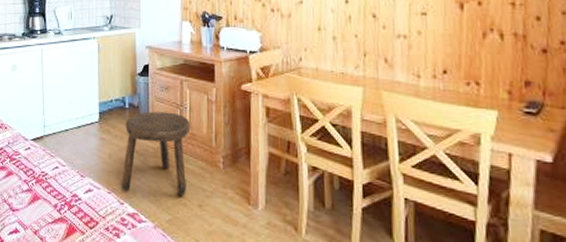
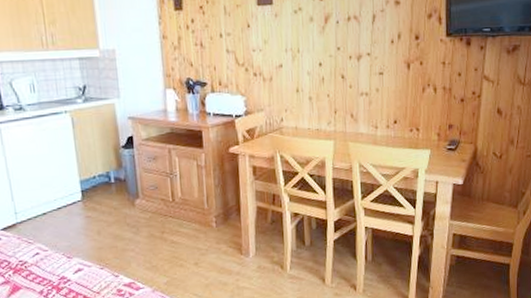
stool: present [120,111,191,197] -> none [112,181,182,264]

